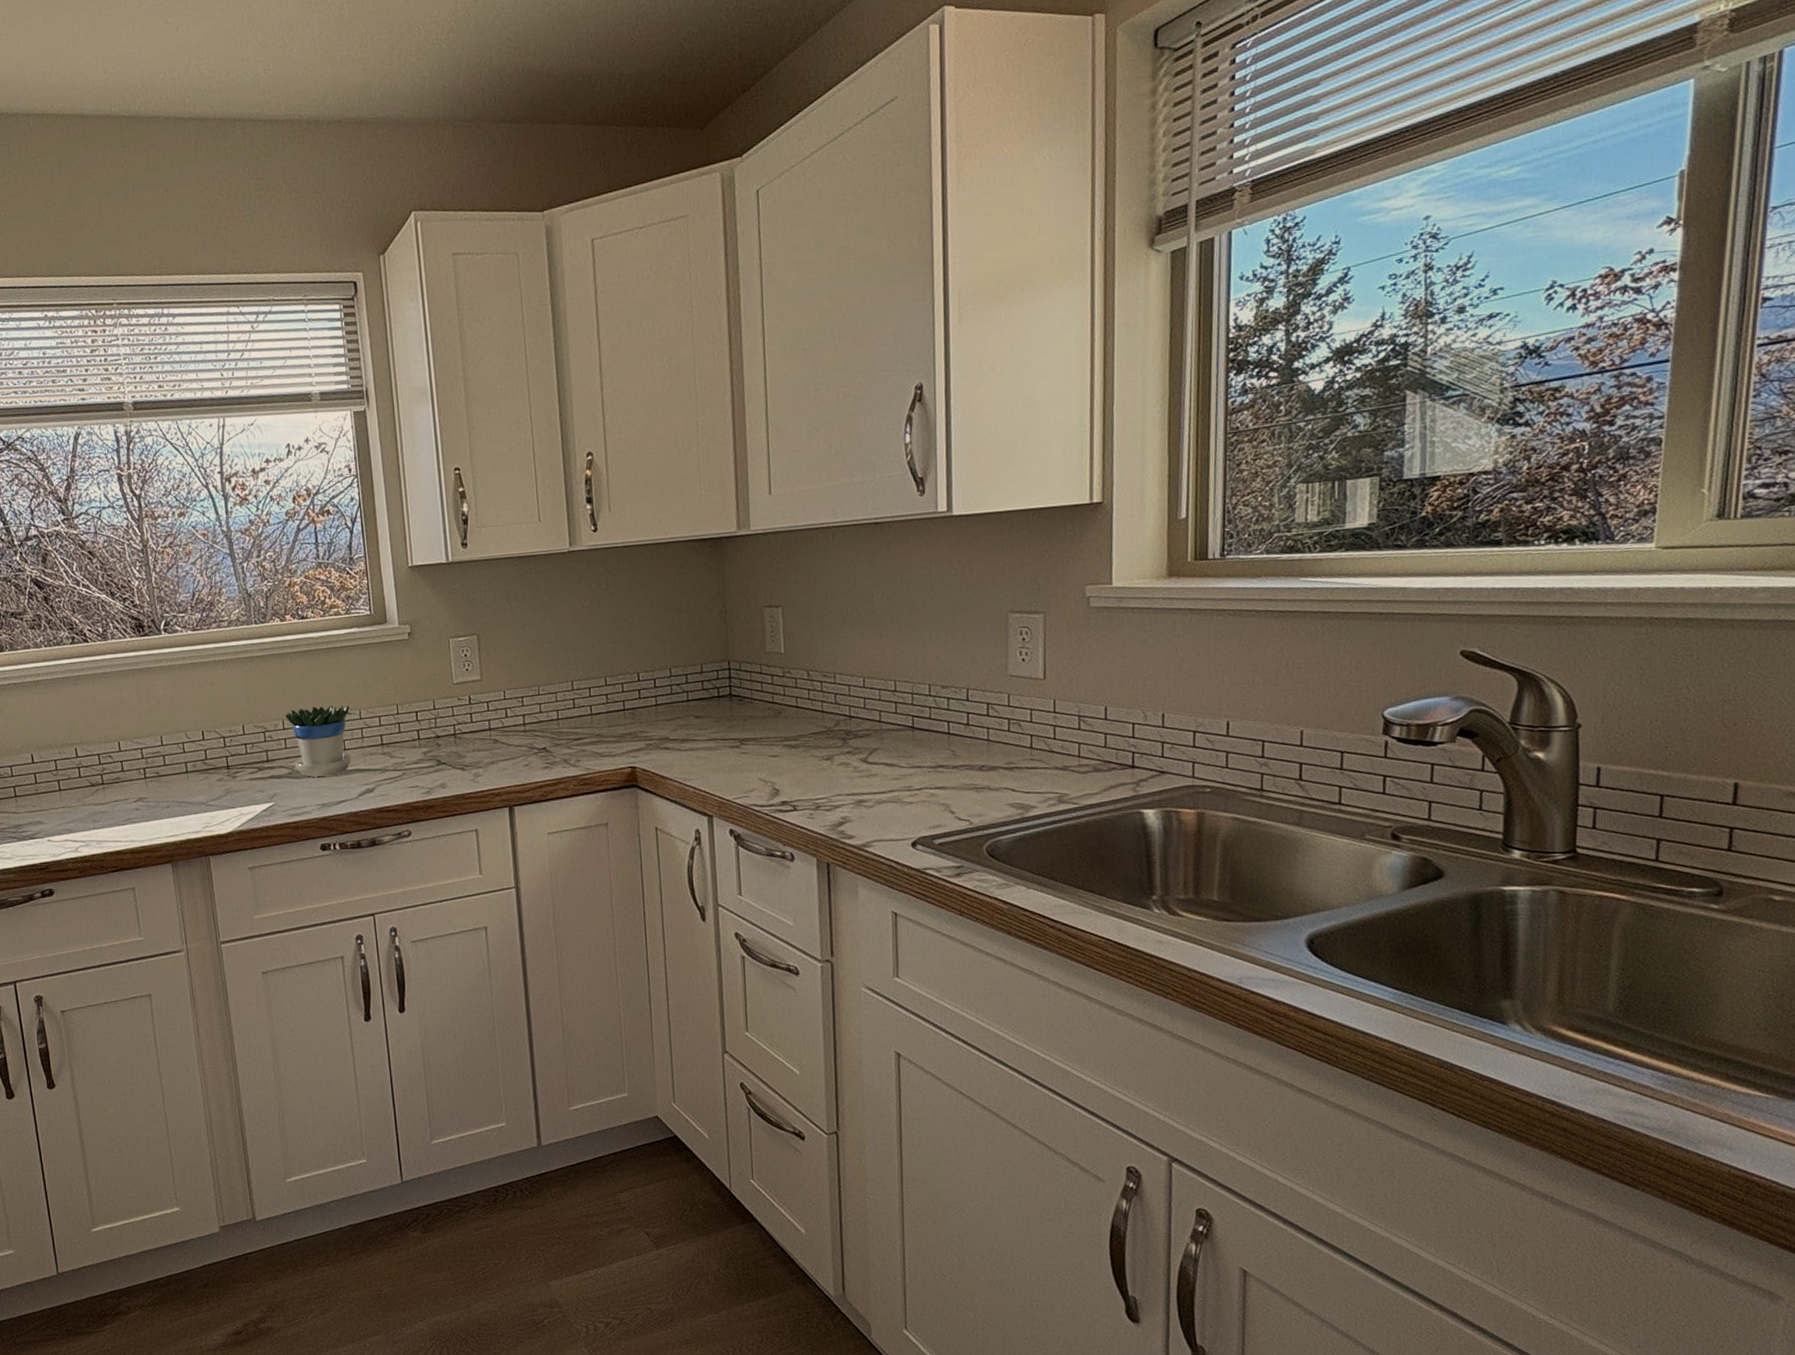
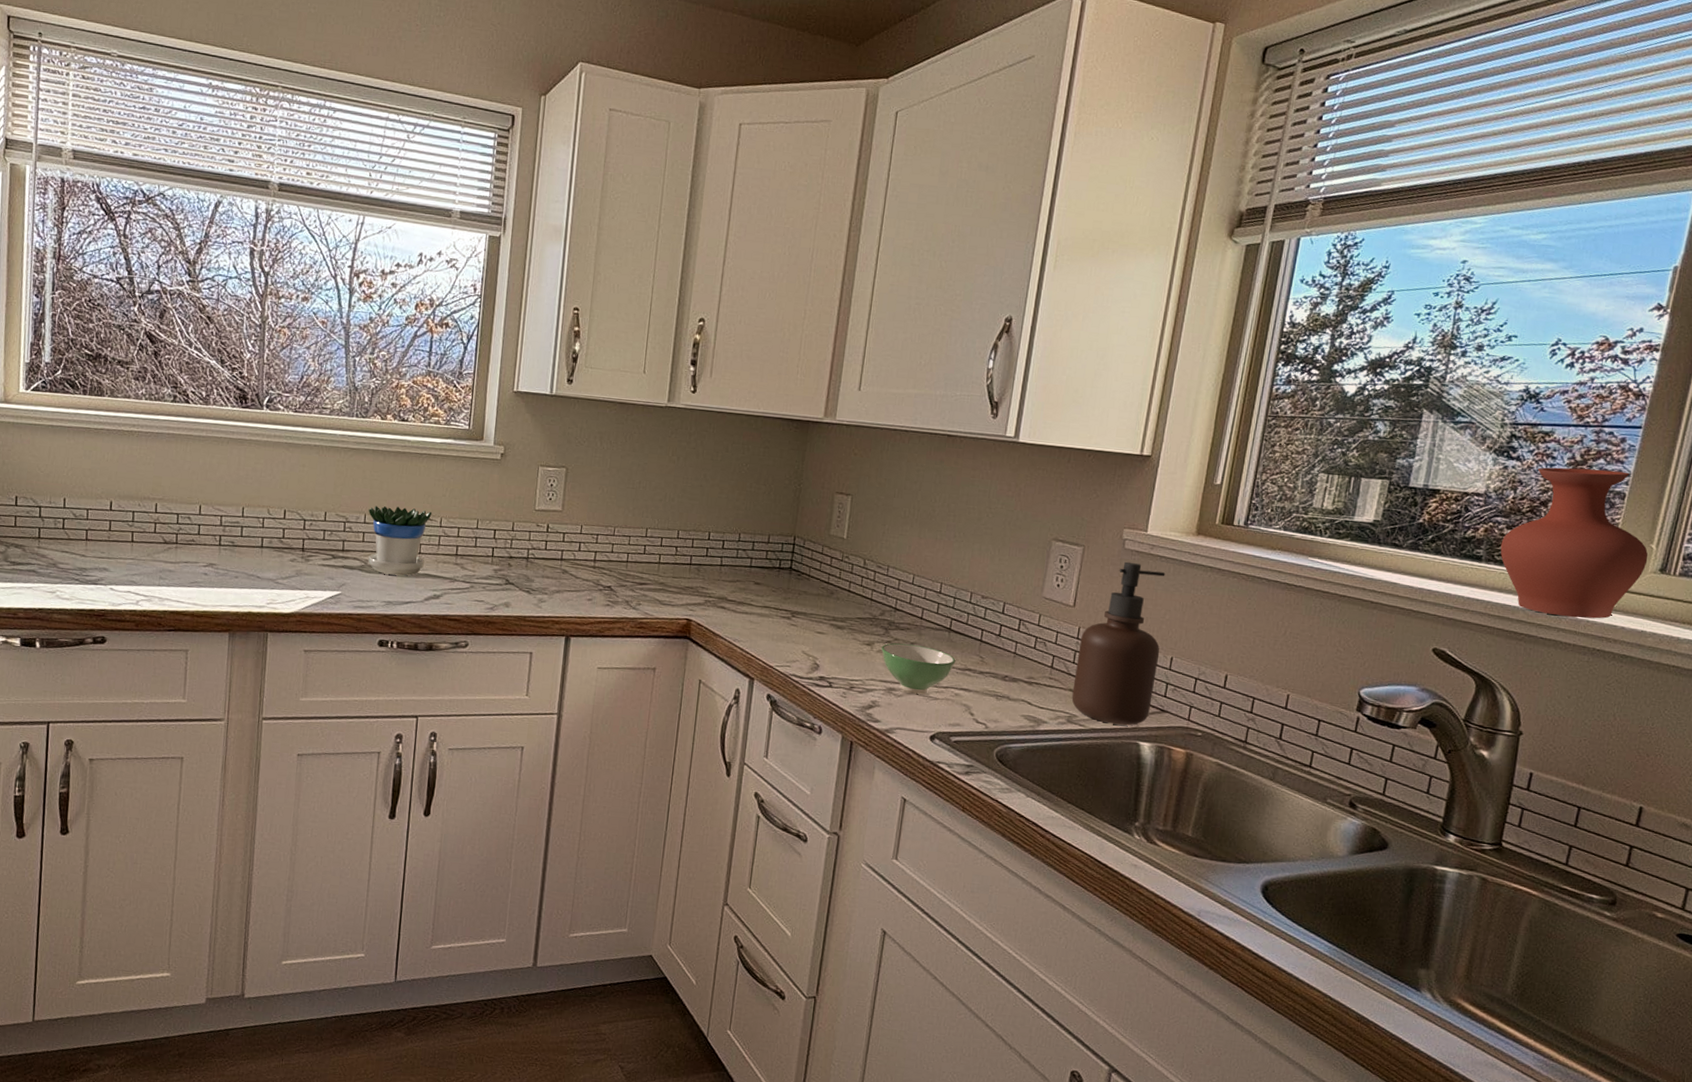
bowl: none [841,750,925,802] -> present [881,643,956,694]
soap dispenser: none [1057,620,1149,797] -> present [1071,561,1166,726]
vase: none [1521,414,1700,590] -> present [1500,467,1649,619]

